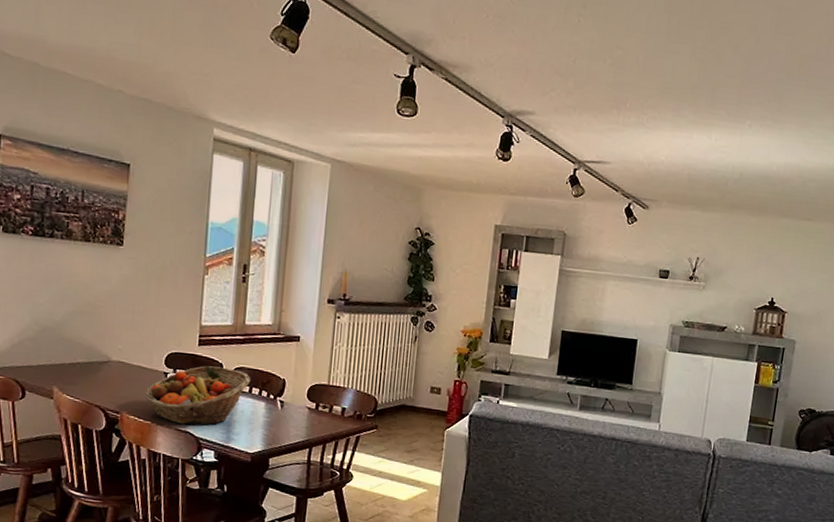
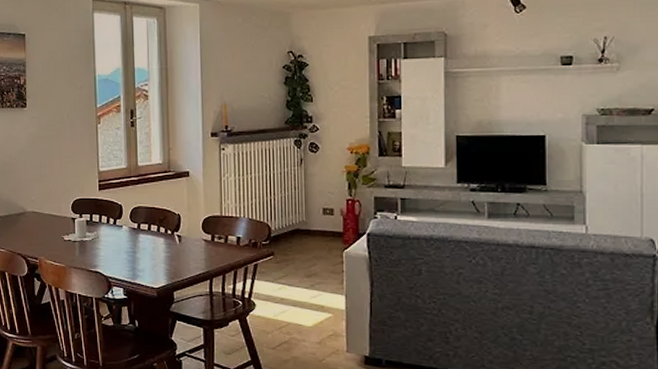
fruit basket: present [144,365,251,426] -> none [57,208,149,265]

